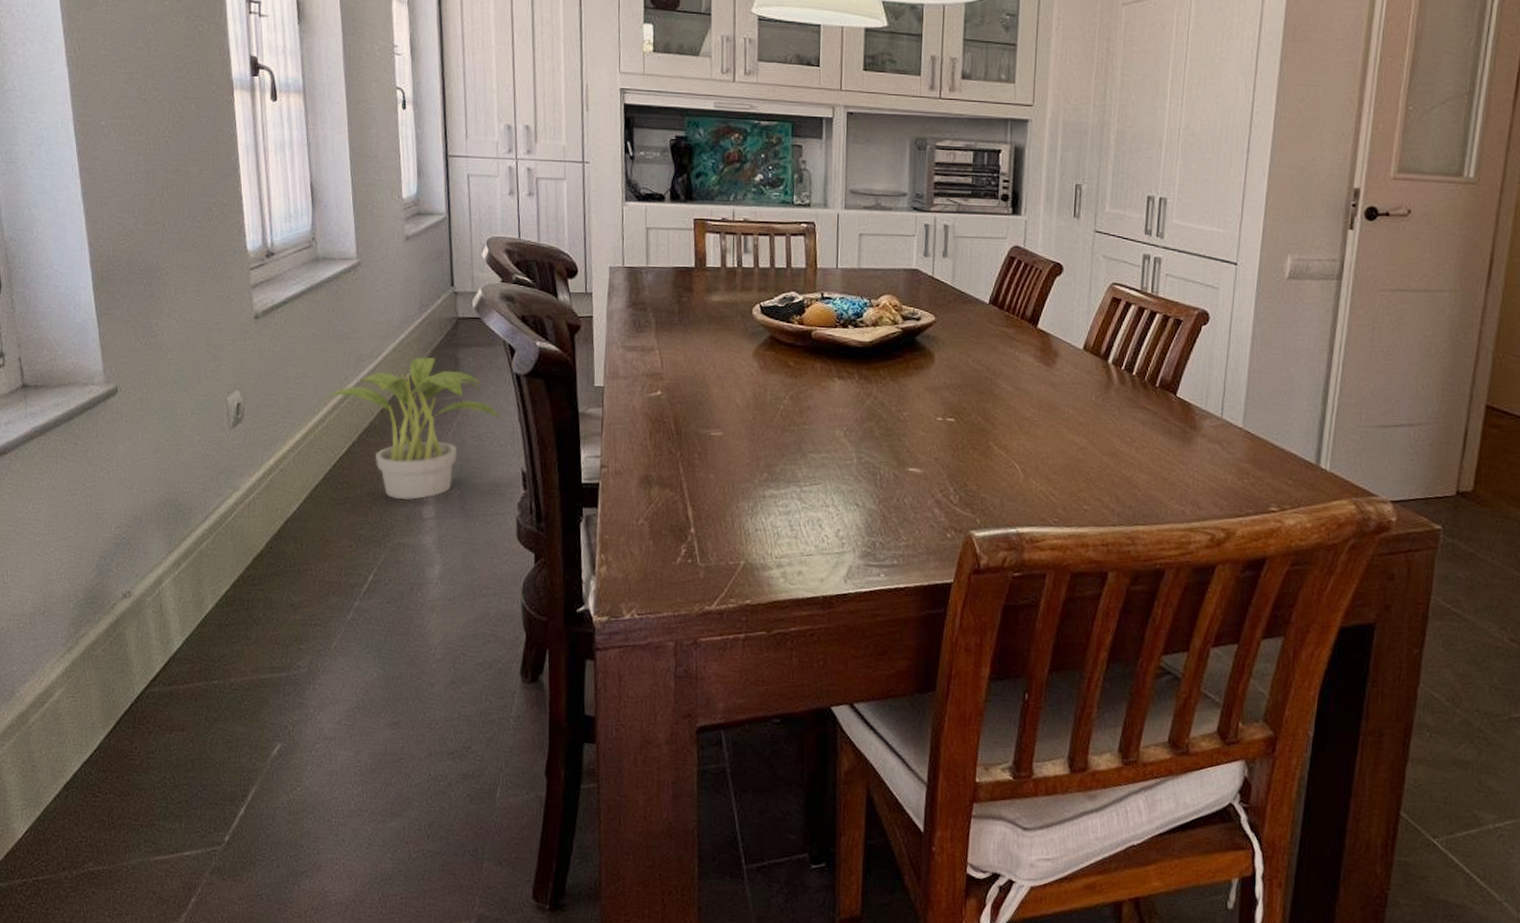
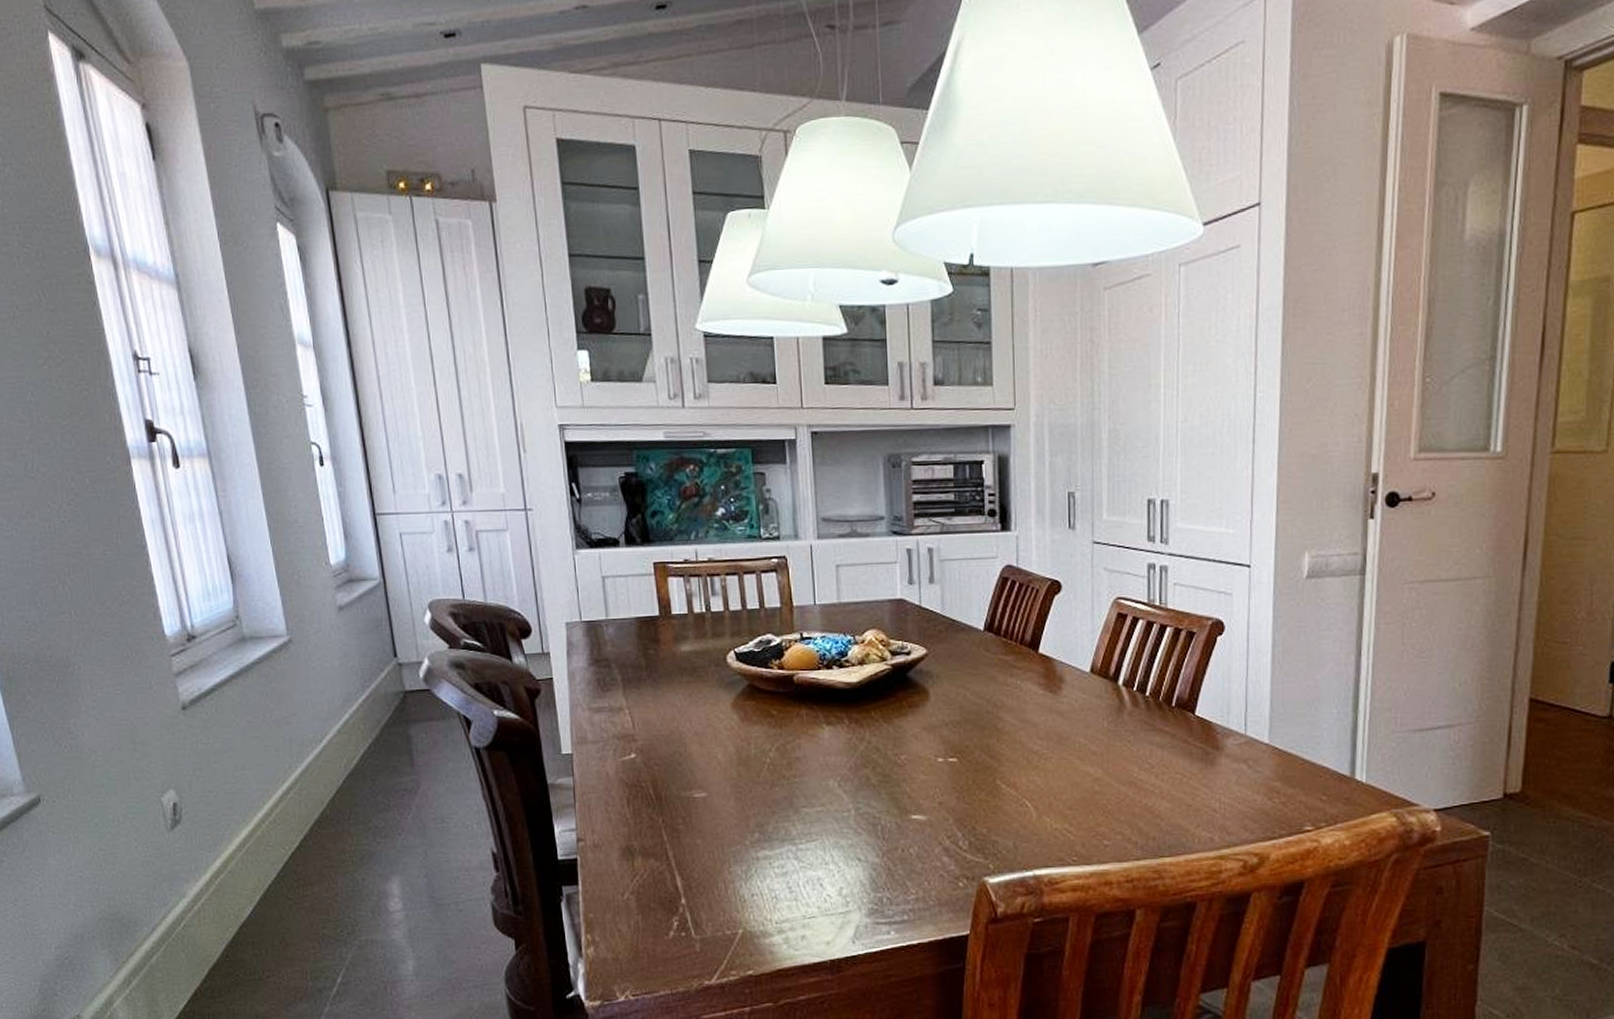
potted plant: present [322,356,501,500] -> none [266,736,464,894]

